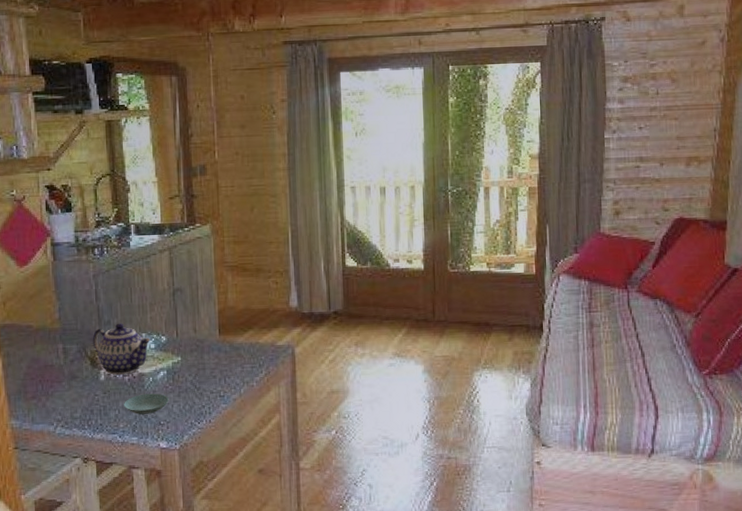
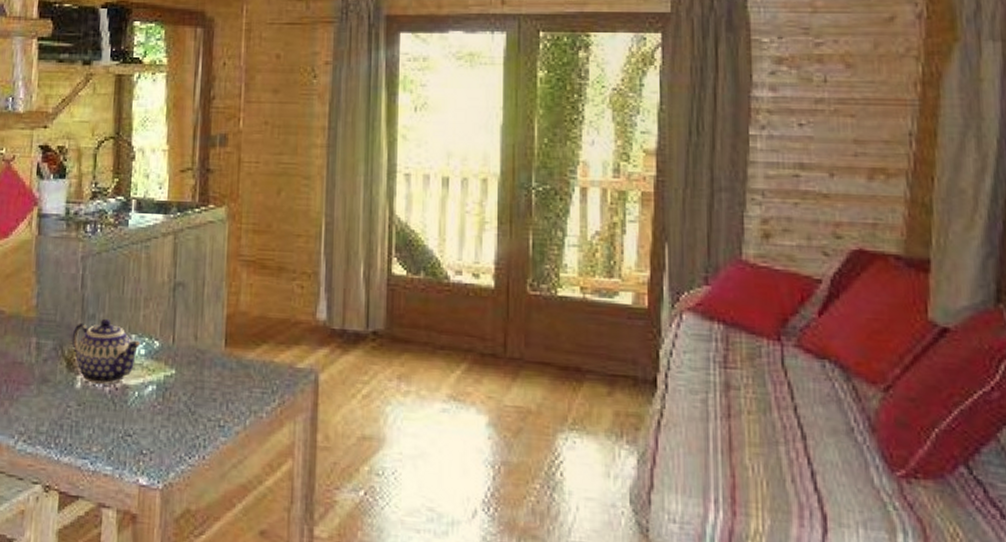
saucer: present [124,393,169,414] -> none [100,411,155,439]

